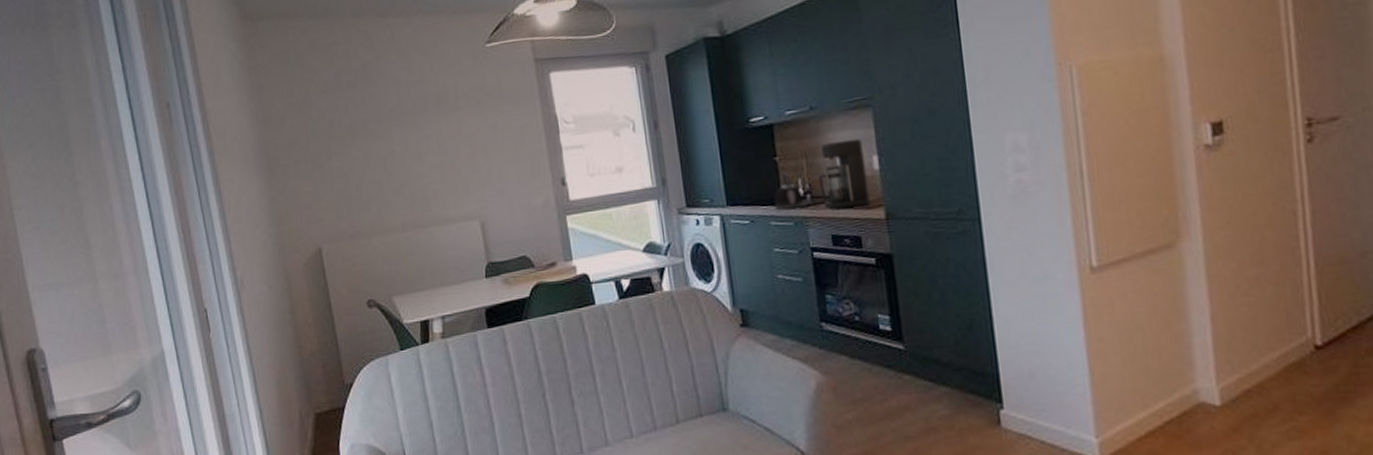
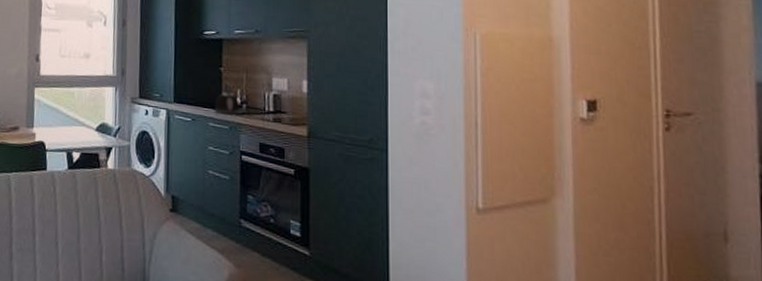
coffee maker: present [818,138,871,210] -> none [255,62,296,123]

